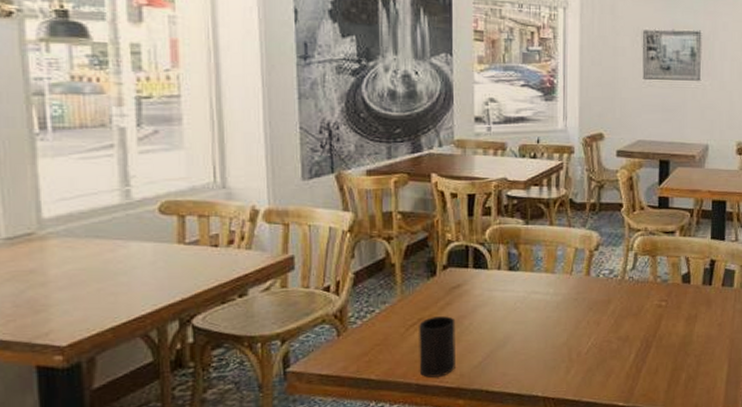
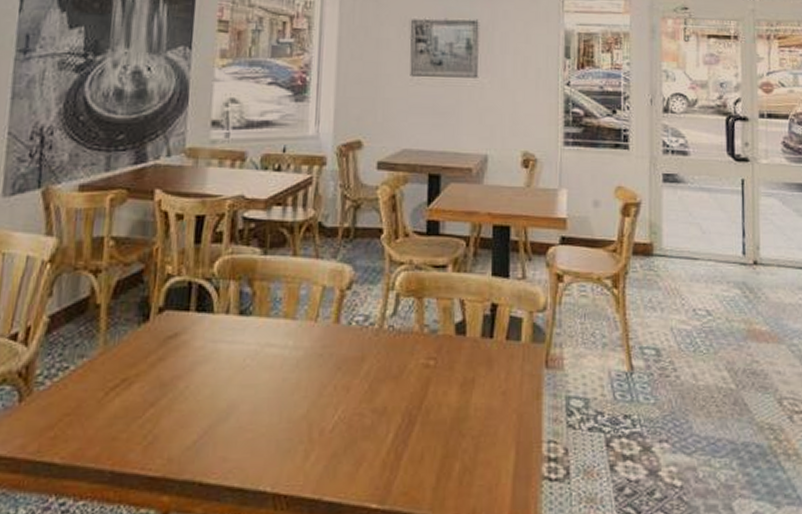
cup: present [418,316,456,378] -> none [116,376,168,464]

